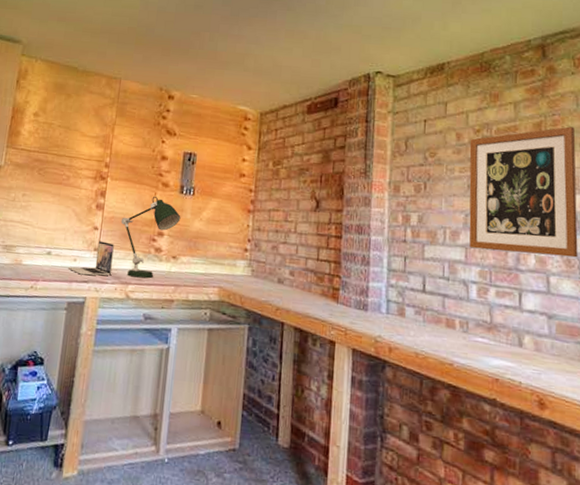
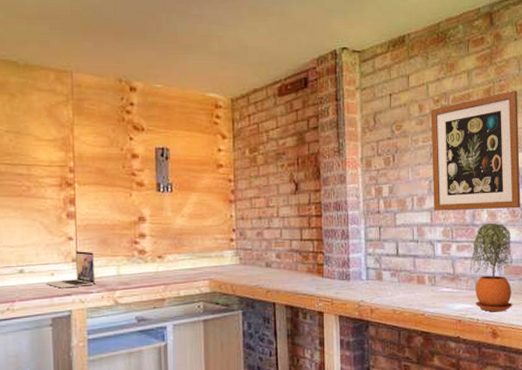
desk lamp: present [120,195,181,279] -> none [97,197,161,283]
potted plant: none [511,270,567,379] -> present [469,223,513,312]

